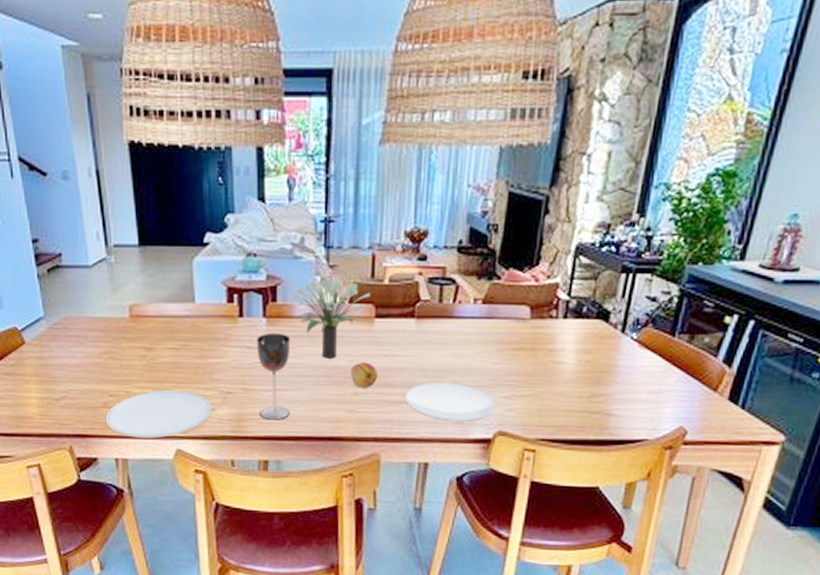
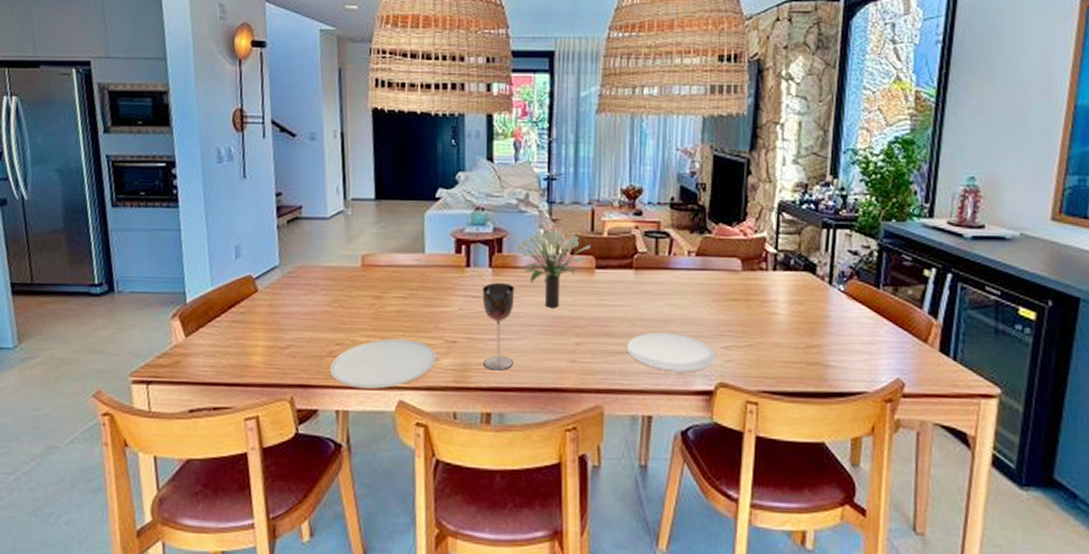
fruit: present [351,362,378,388] -> none [573,312,599,338]

